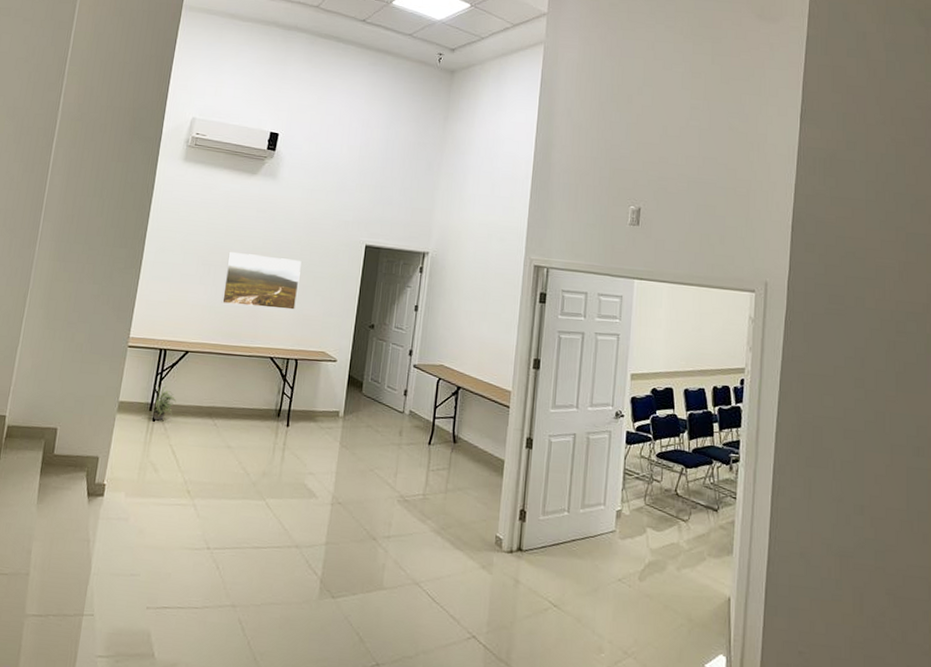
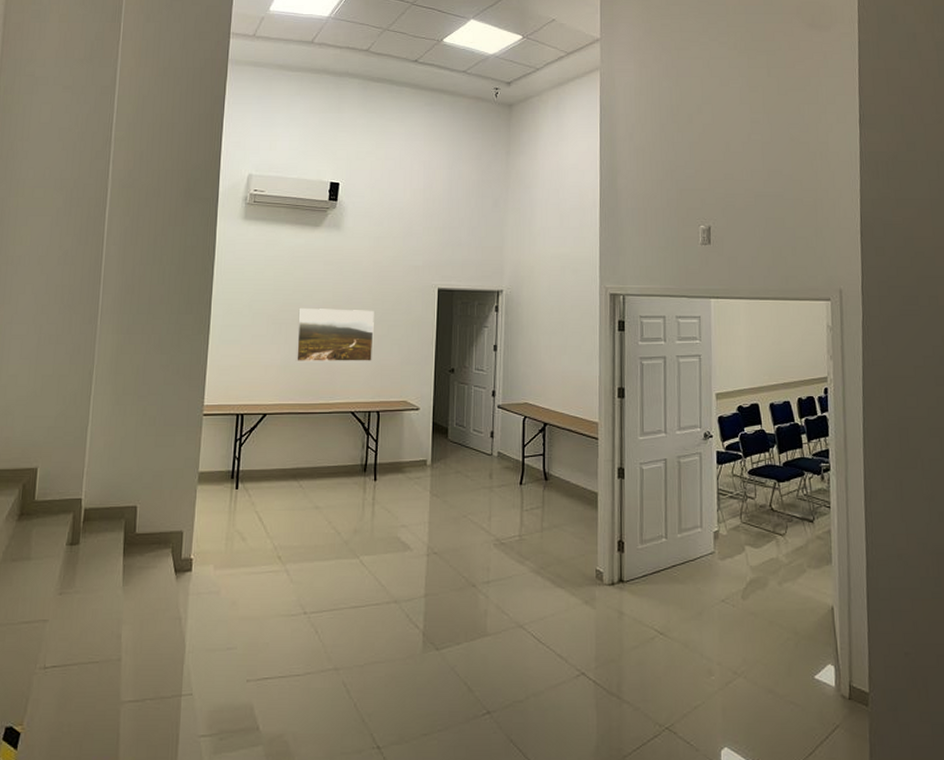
potted plant: present [151,384,176,421] -> none [233,451,258,488]

